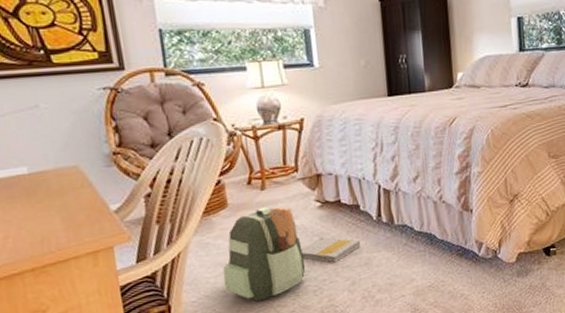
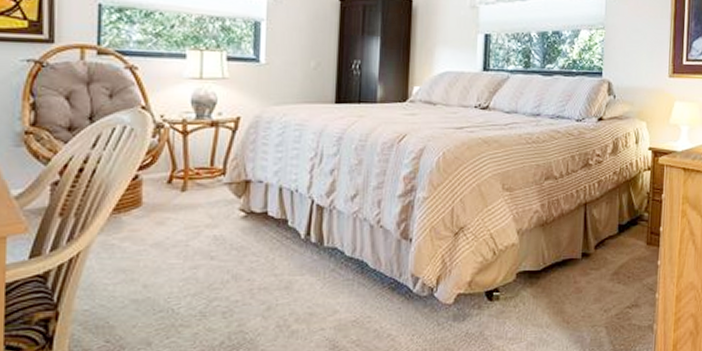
backpack: present [223,207,306,301] -> none [123,211,218,317]
book: present [300,236,360,263] -> none [215,251,282,282]

